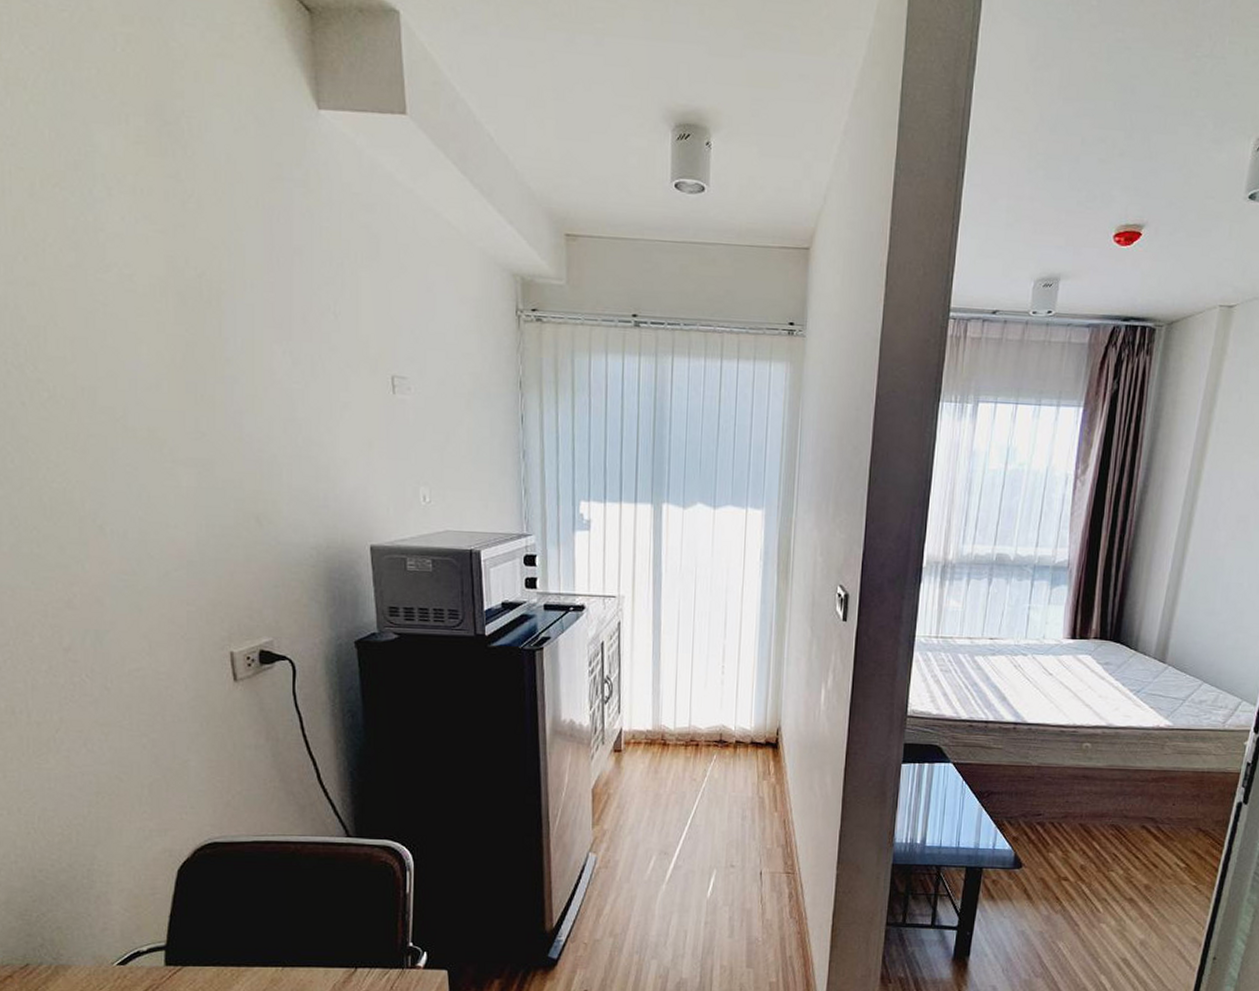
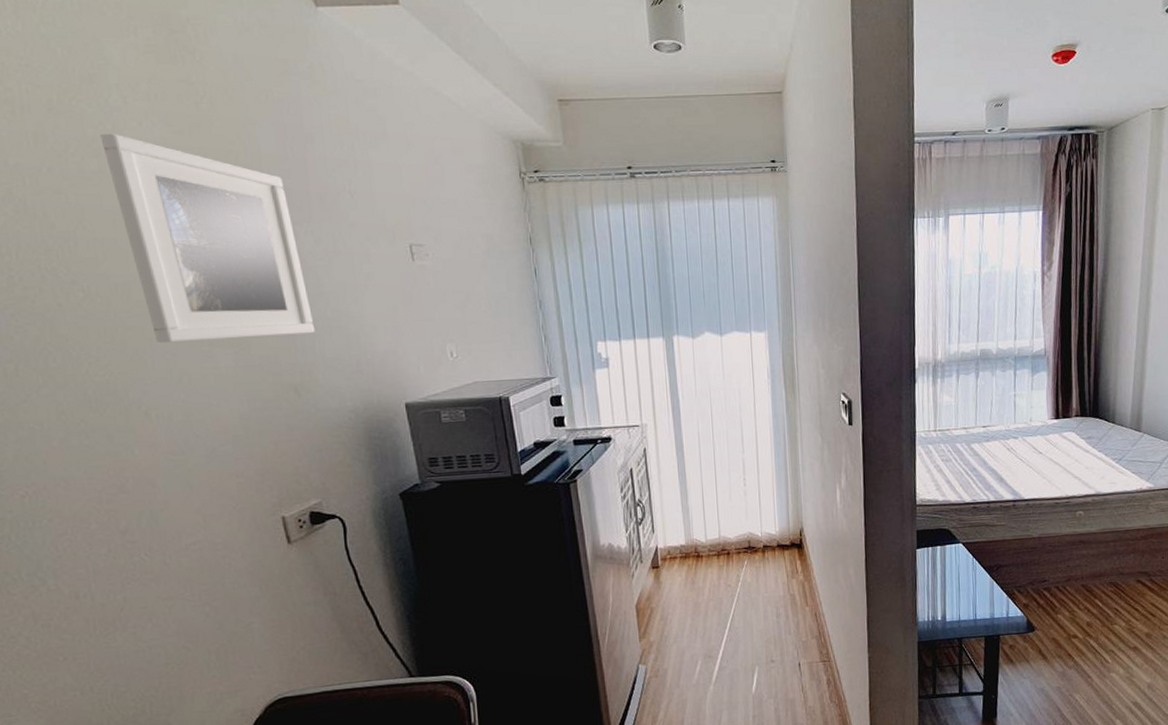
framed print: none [81,225,284,461] -> present [100,133,315,344]

